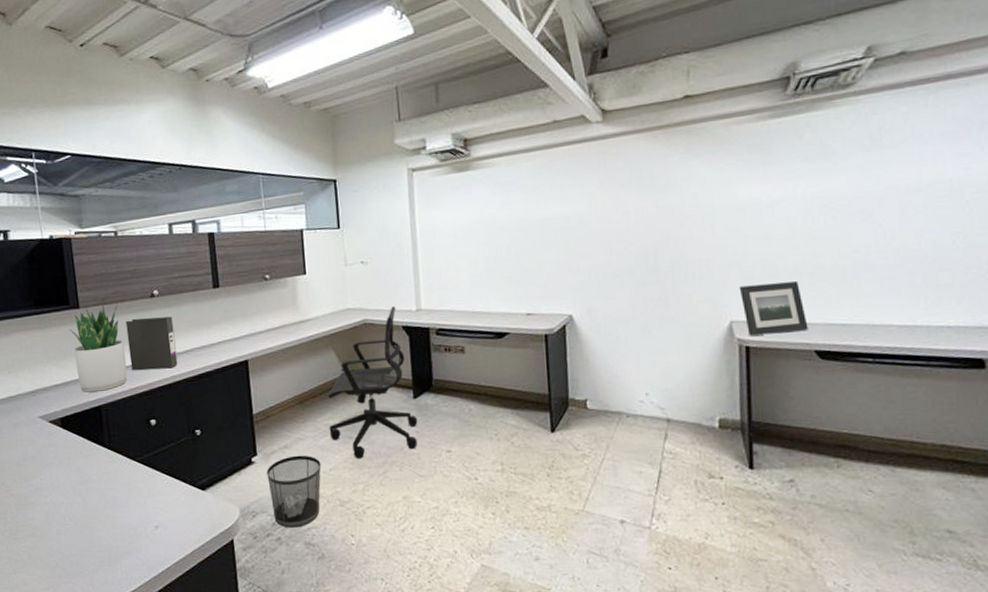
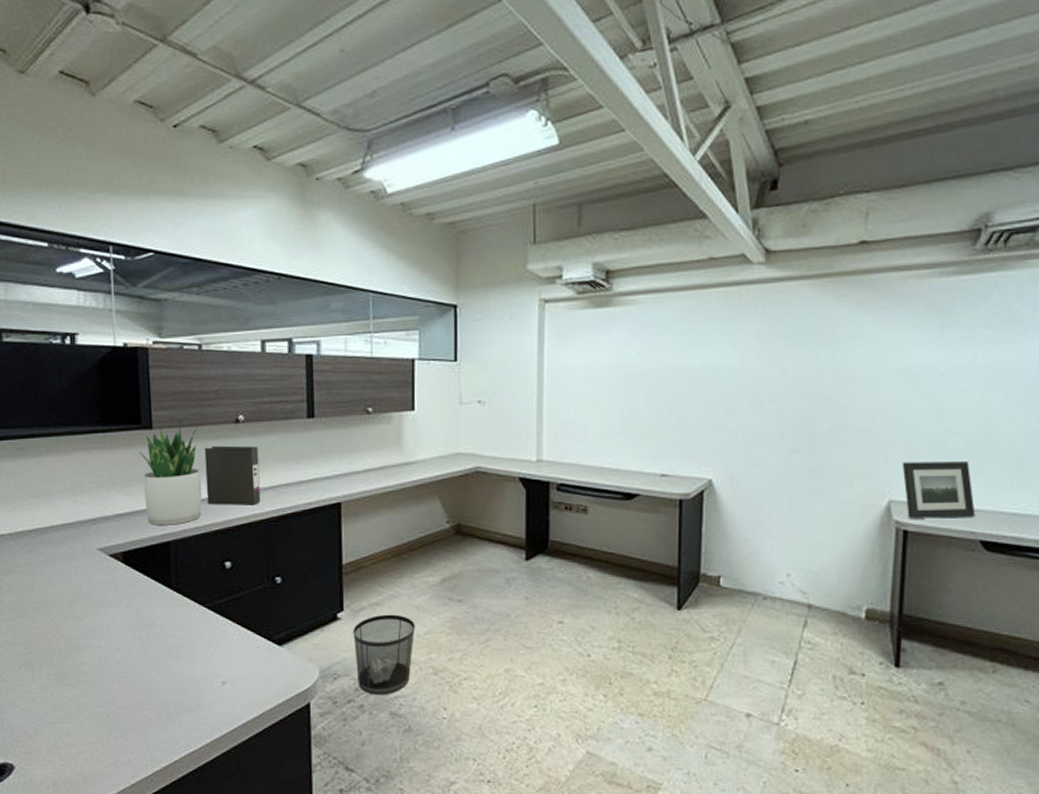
office chair: present [328,306,418,459] -> none [427,454,528,624]

